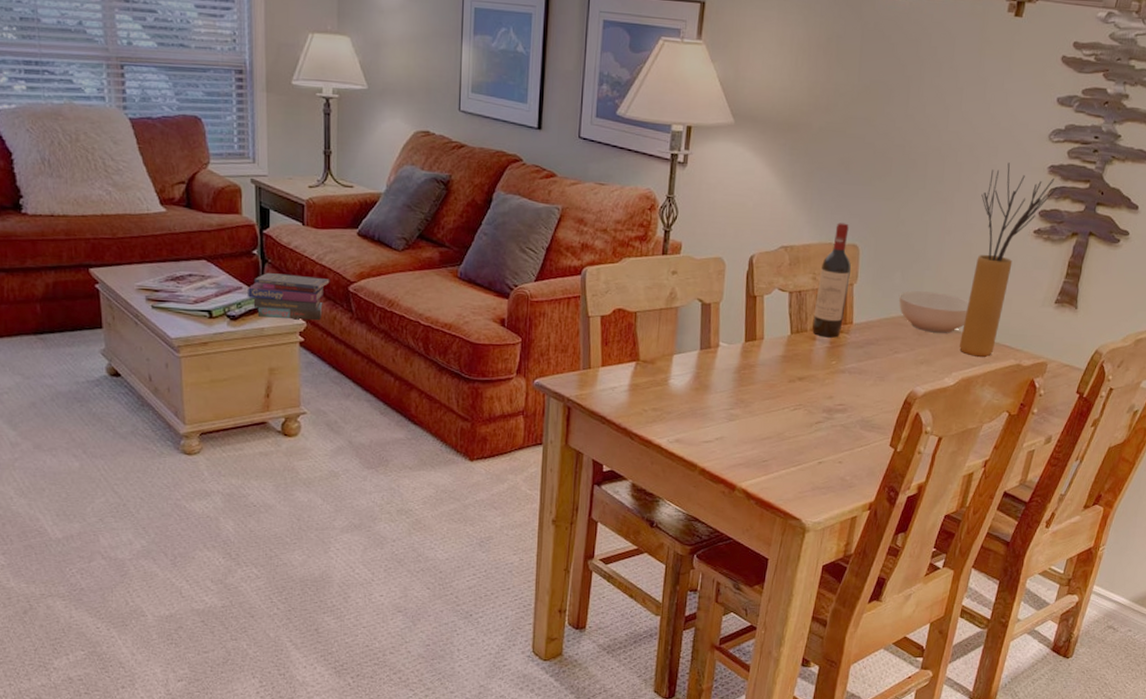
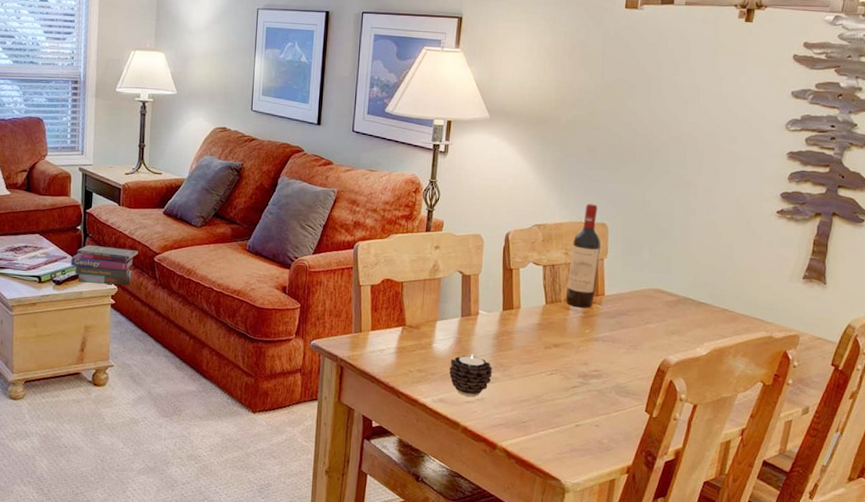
candle: none [687,390,733,437] -> present [449,354,492,397]
bowl: present [898,291,970,333] -> none [647,265,717,306]
vase: present [959,163,1058,357] -> none [710,150,798,329]

